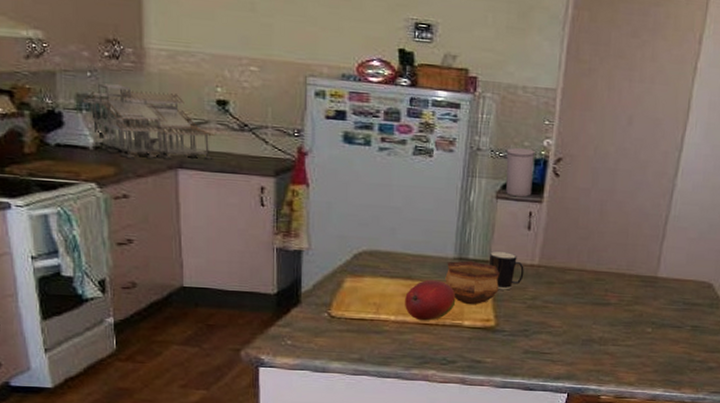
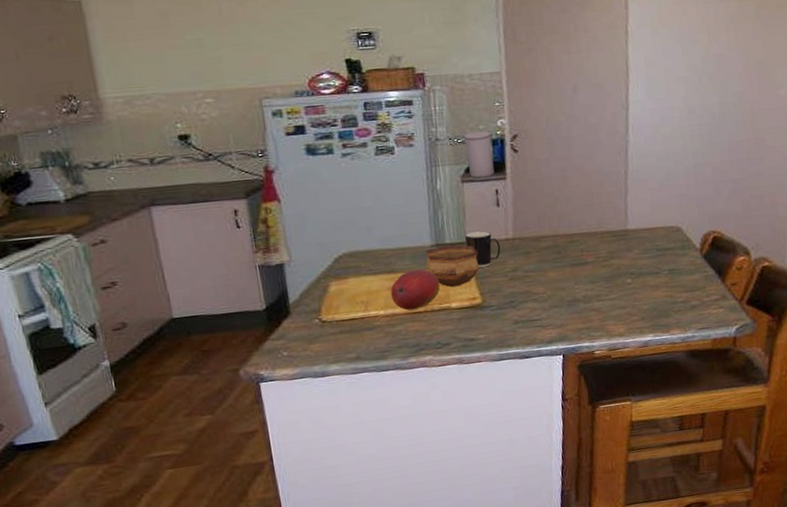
dish rack: present [82,83,215,160] -> none [47,136,182,206]

